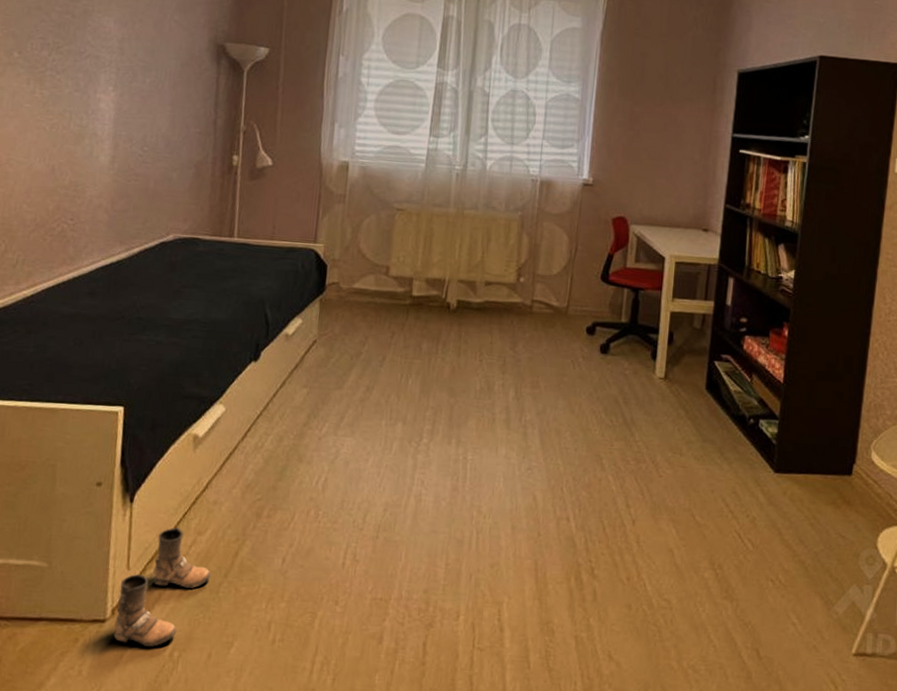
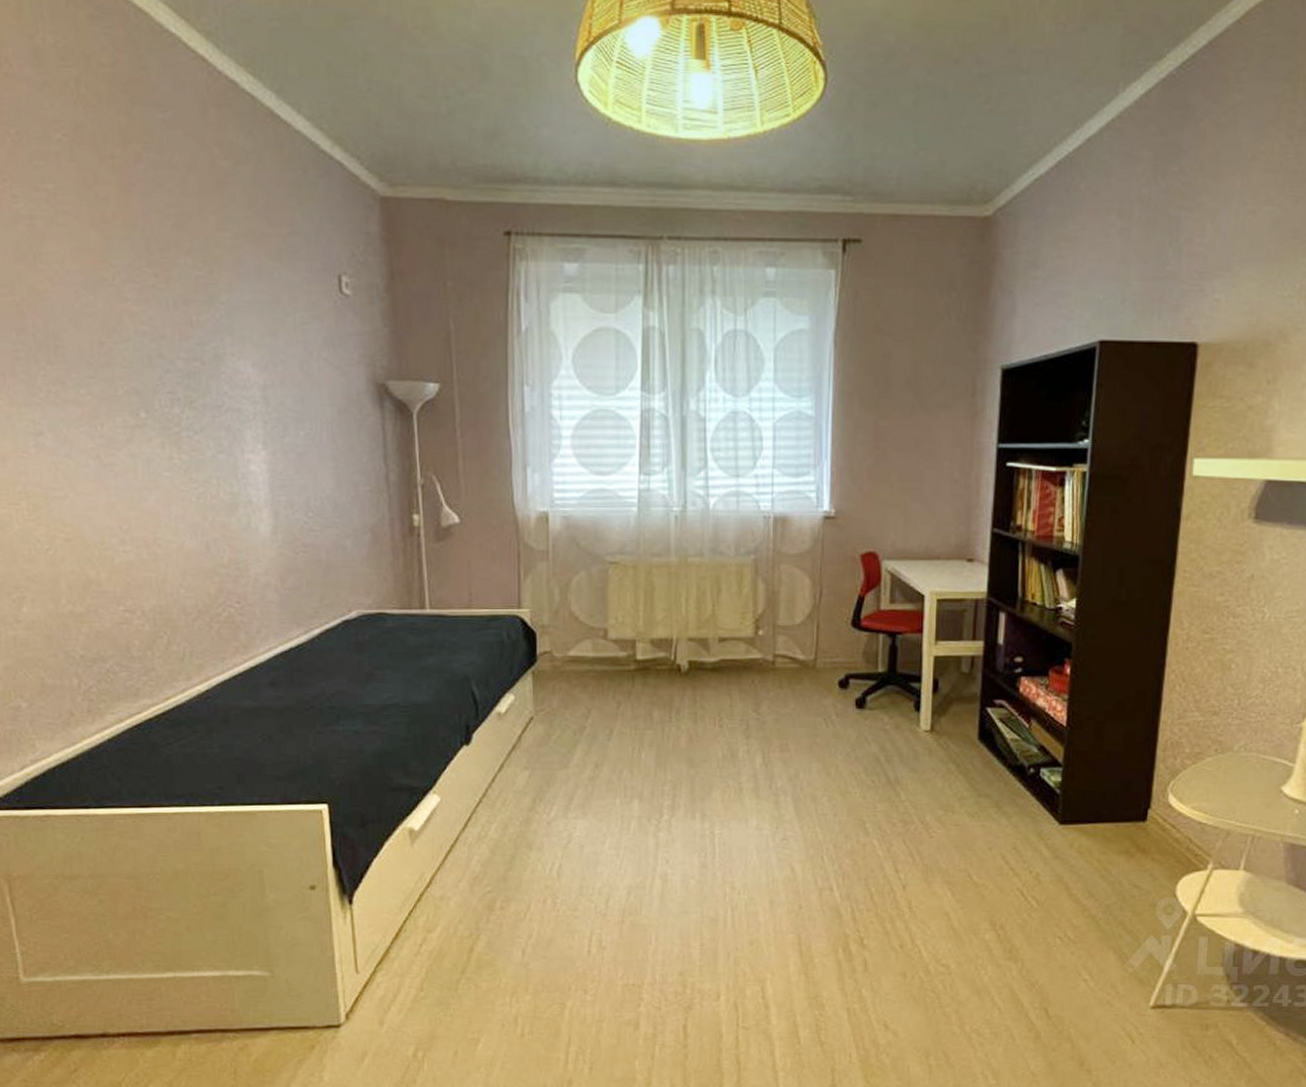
boots: present [113,526,211,647] -> none [351,925,447,1048]

